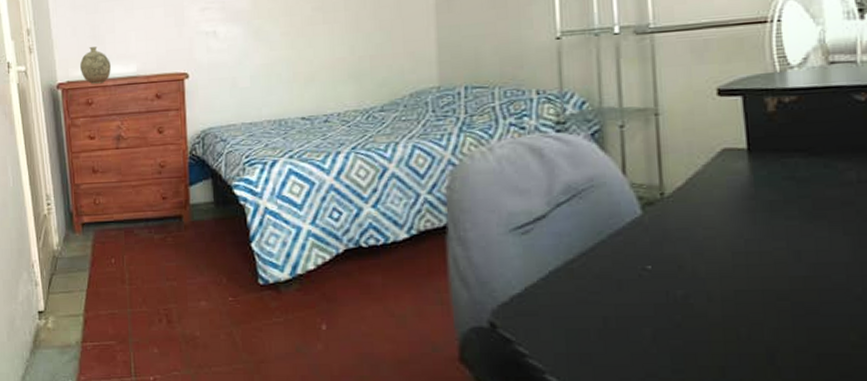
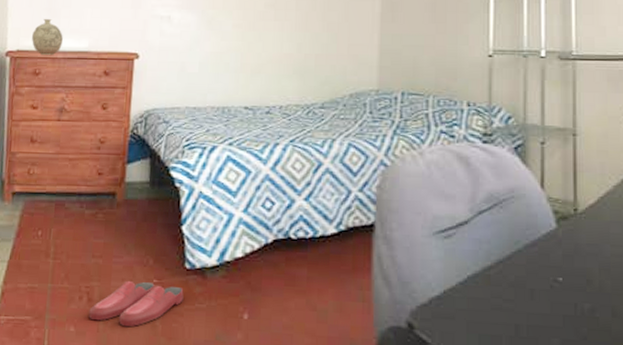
slippers: none [170,300,260,345] -> present [89,280,184,327]

